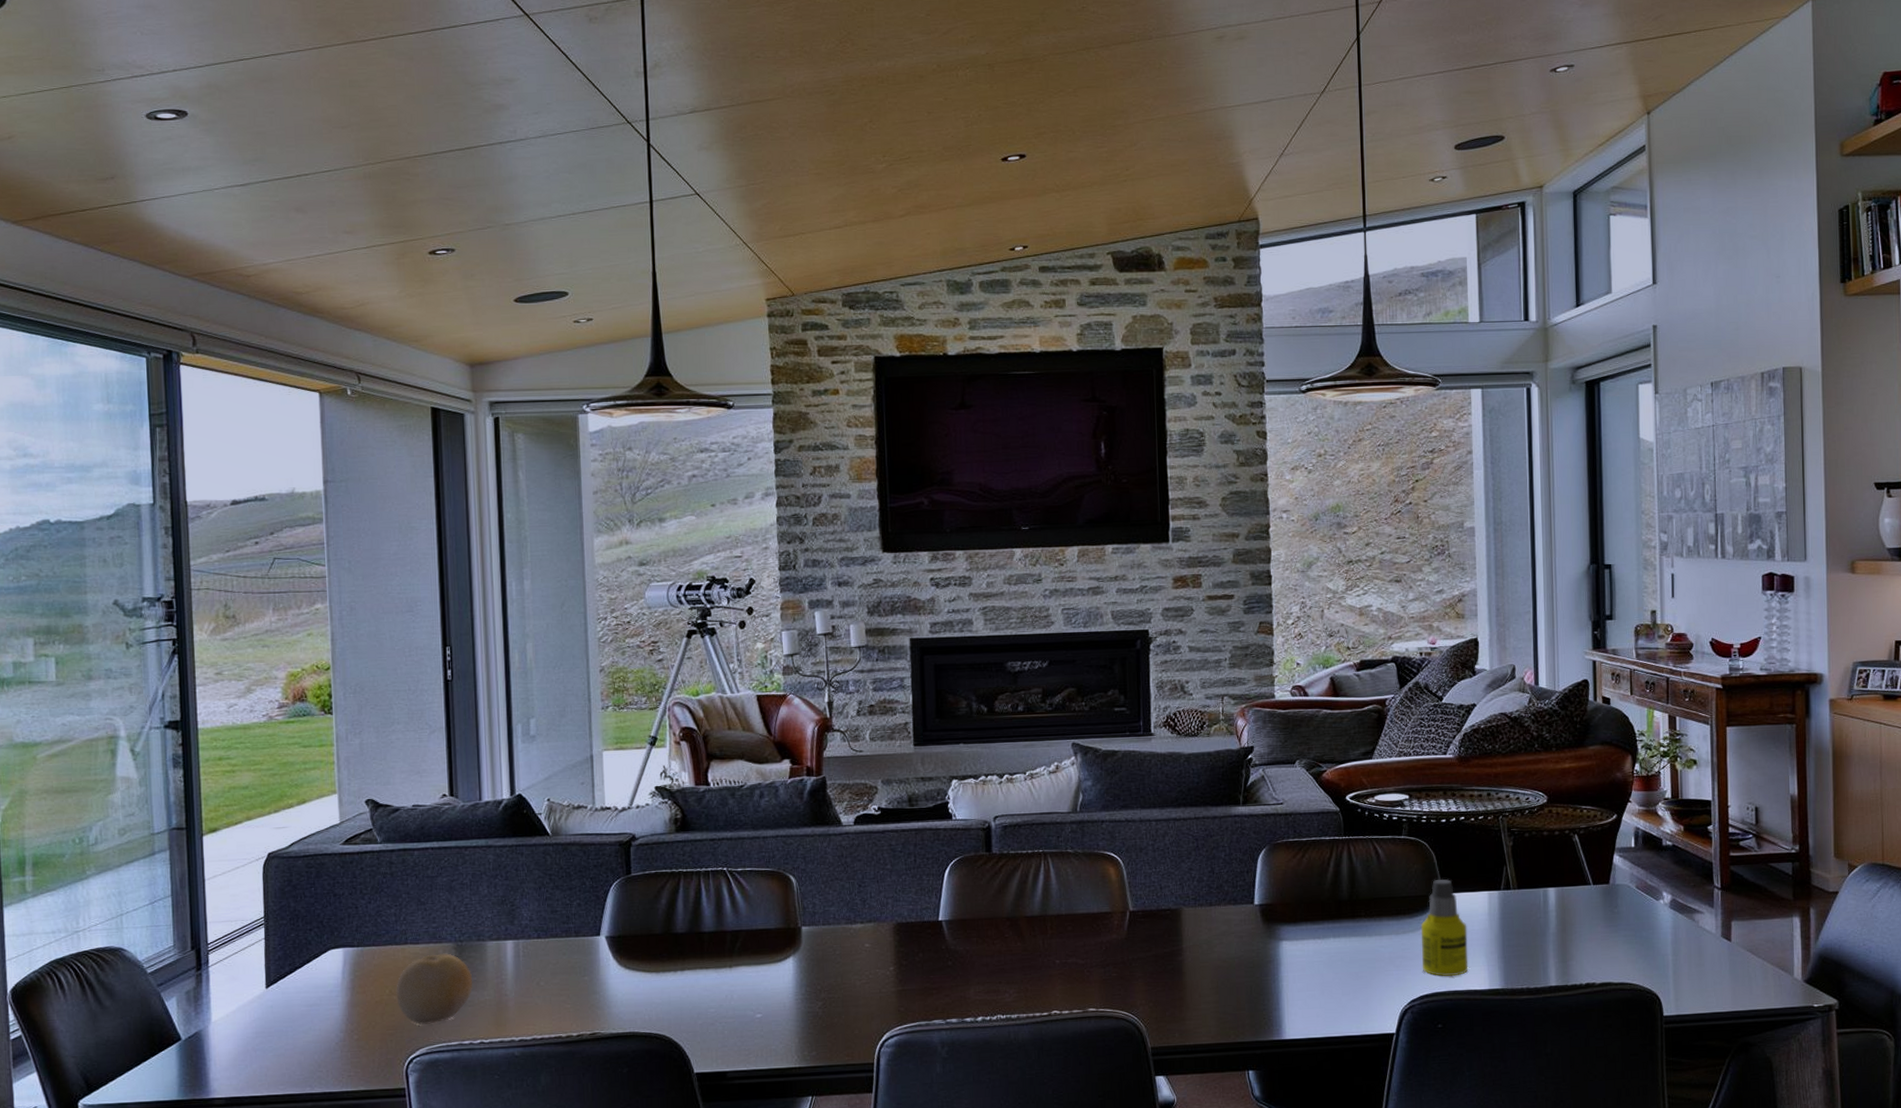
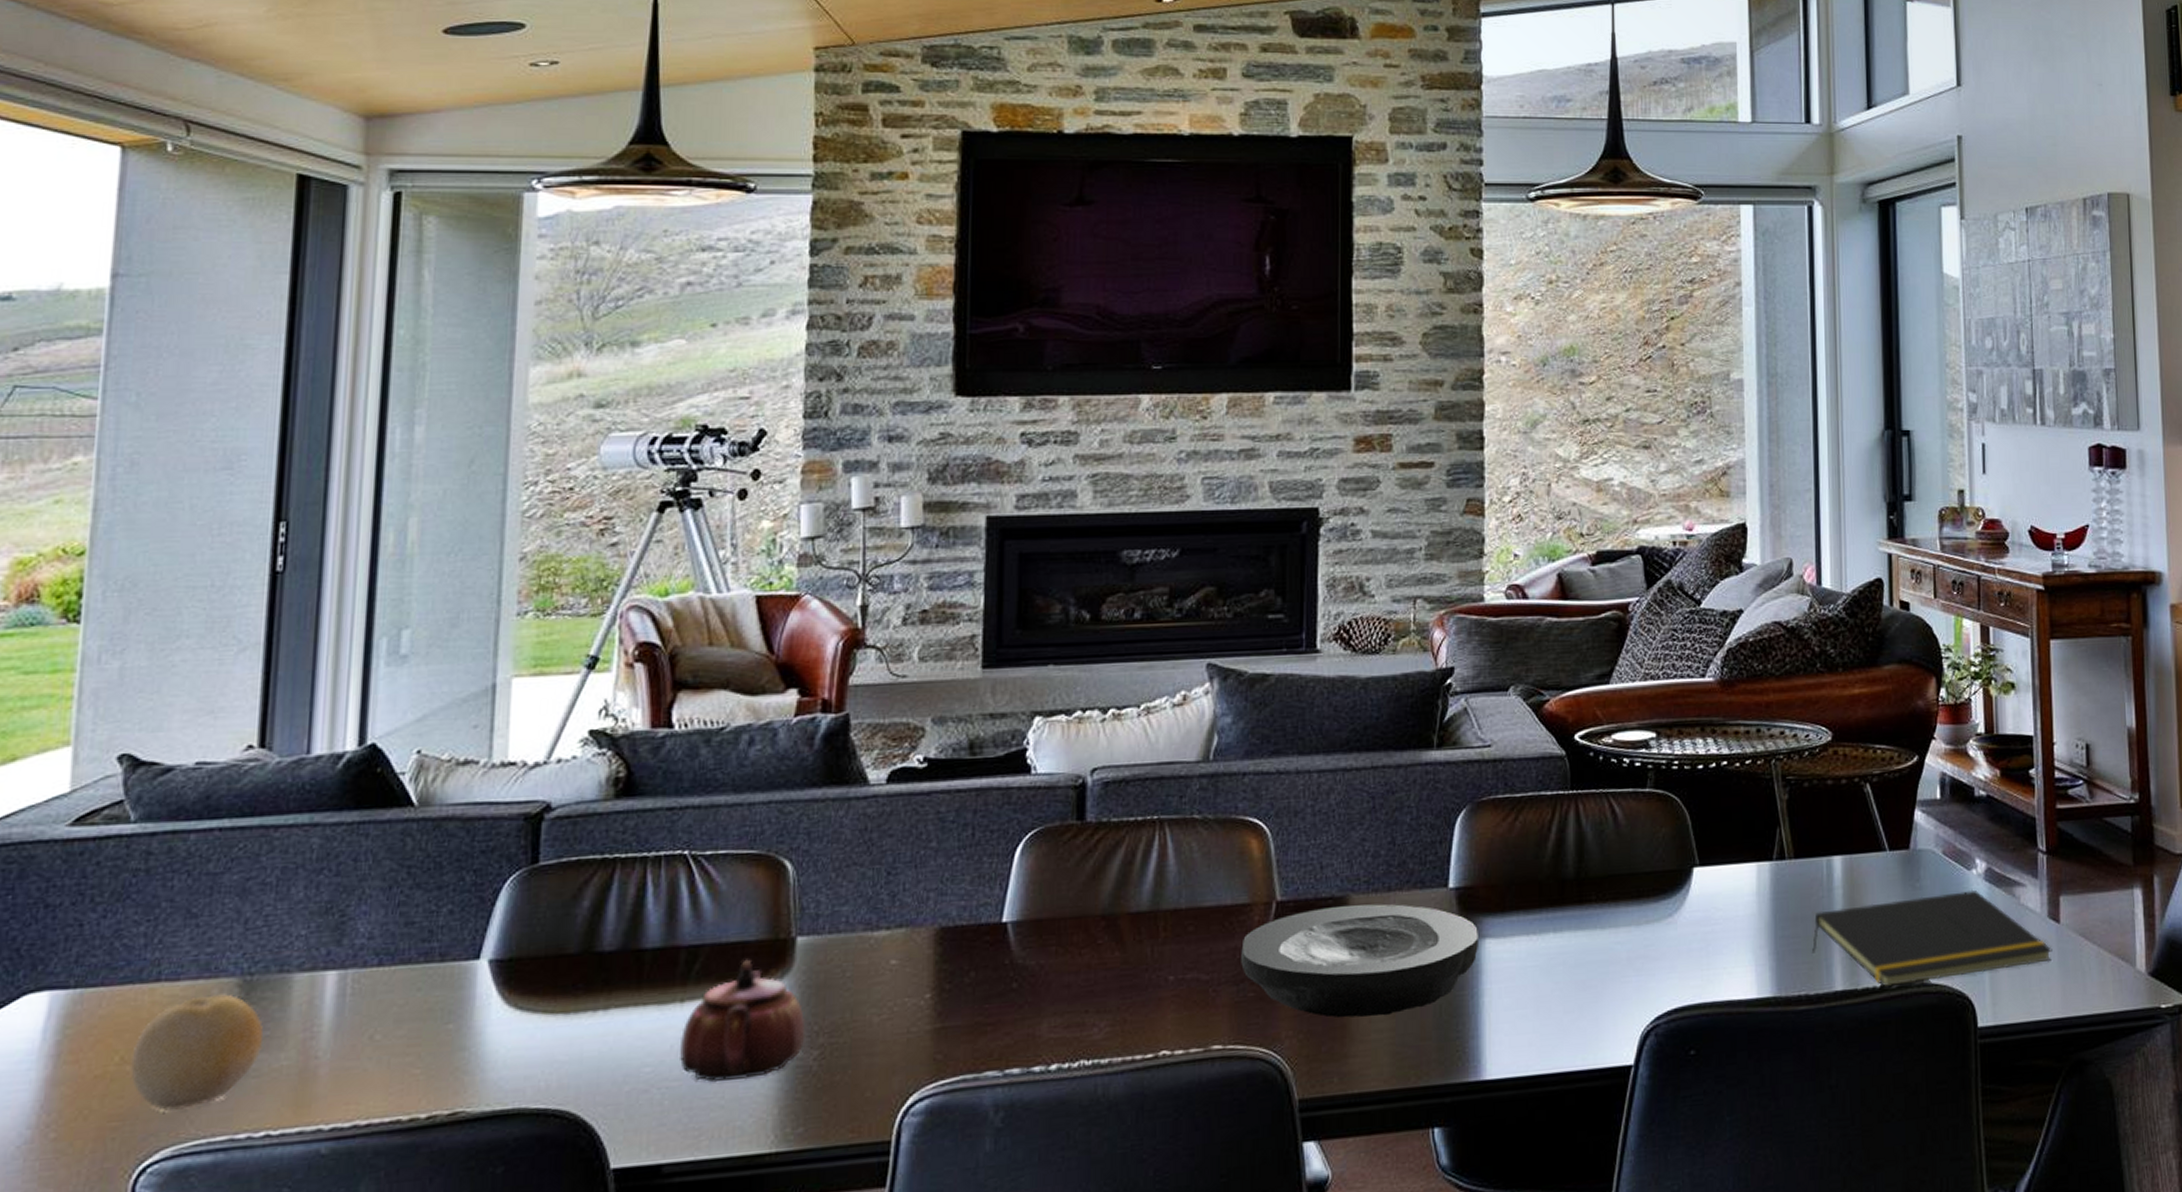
teapot: none [731,940,813,1021] -> present [678,959,806,1083]
plate: none [1106,914,1278,993] -> present [1241,903,1478,1018]
bottle: present [1420,878,1469,976] -> none [1669,846,1731,982]
notepad: none [1531,915,1725,984] -> present [1811,889,2052,986]

